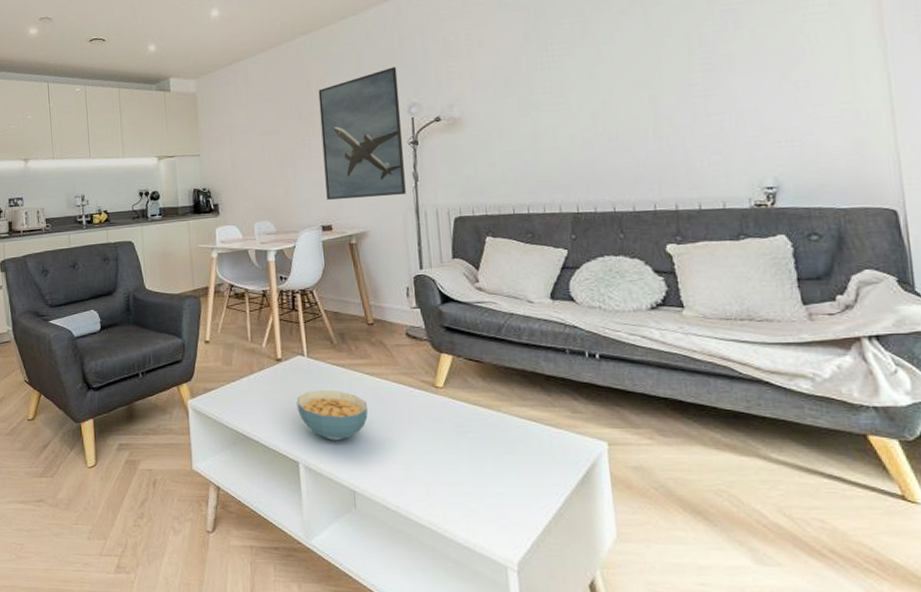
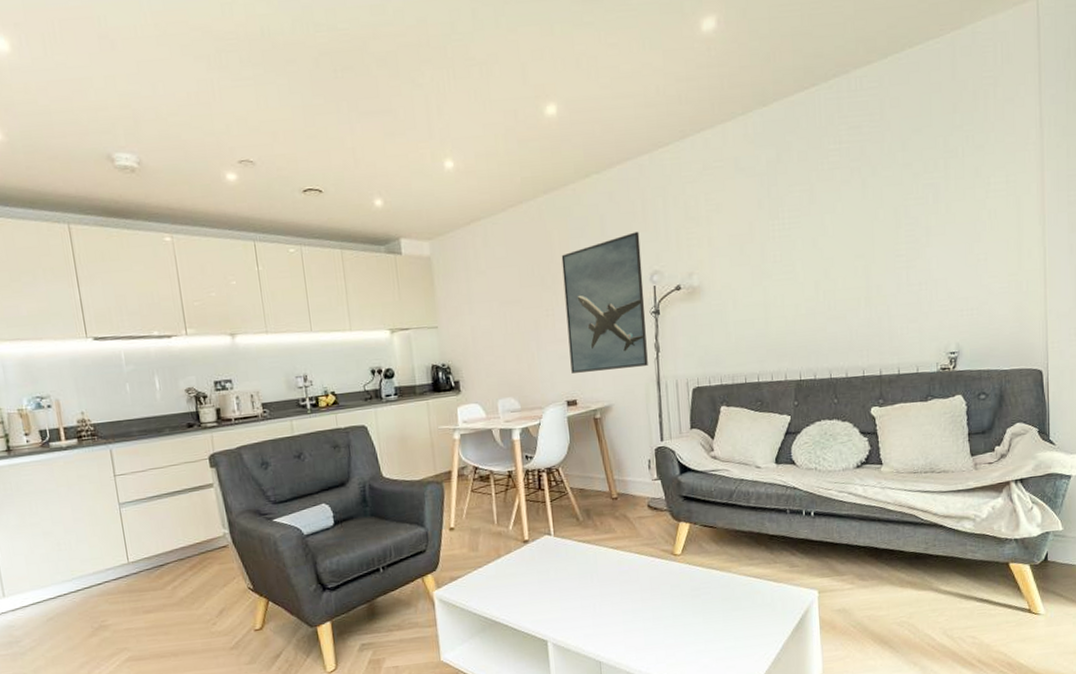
cereal bowl: present [296,390,368,441] -> none [544,567,613,616]

